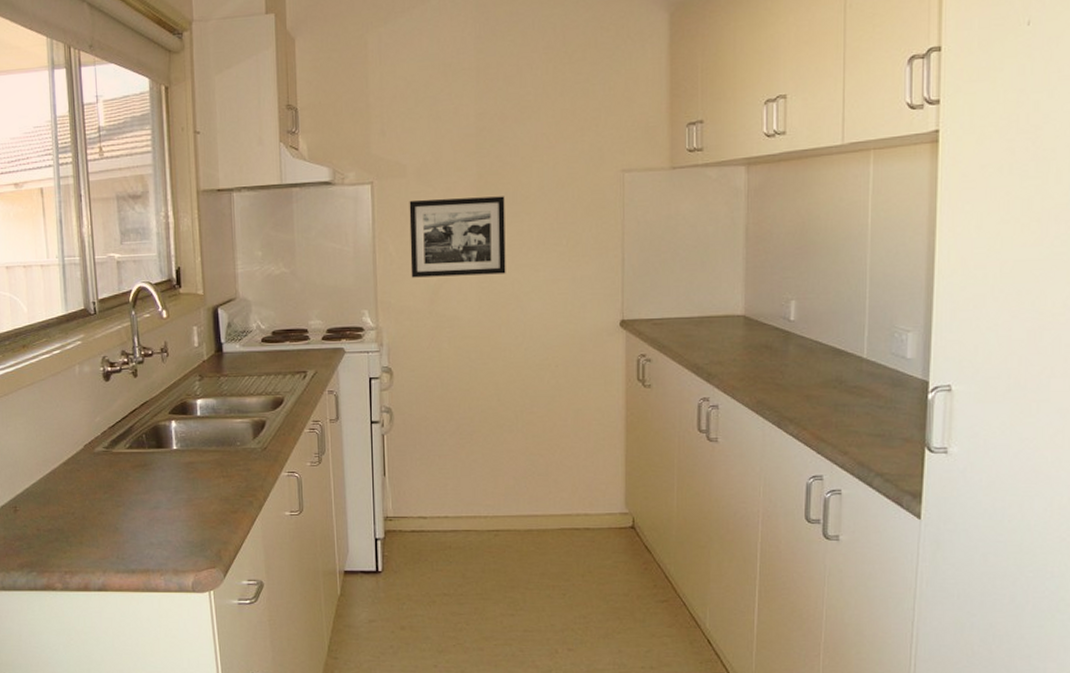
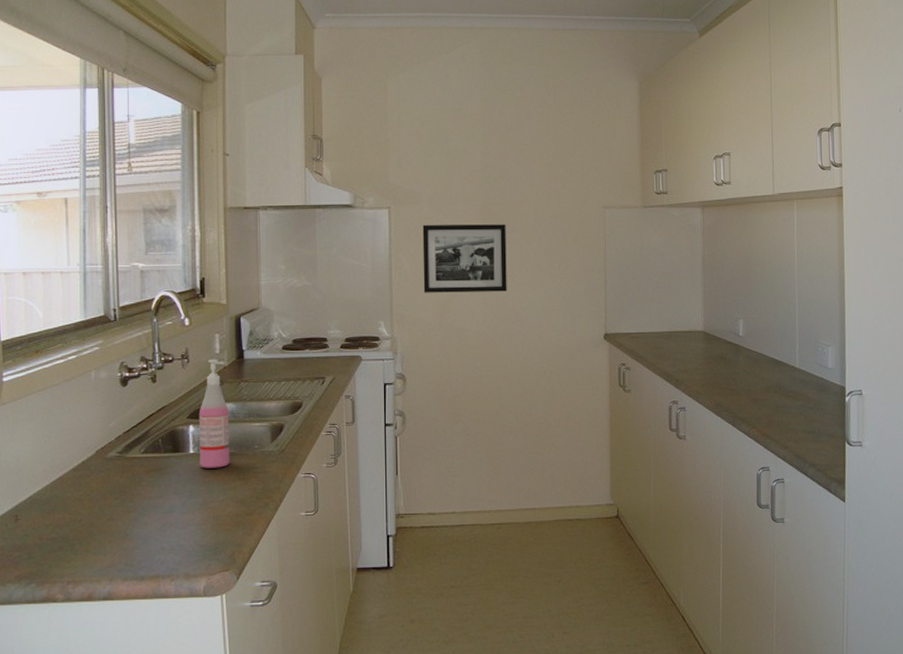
soap dispenser: none [180,352,213,465] -> present [198,359,230,469]

